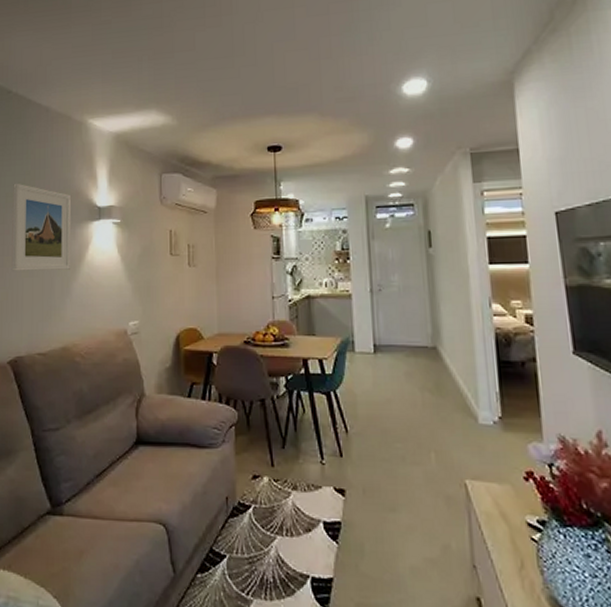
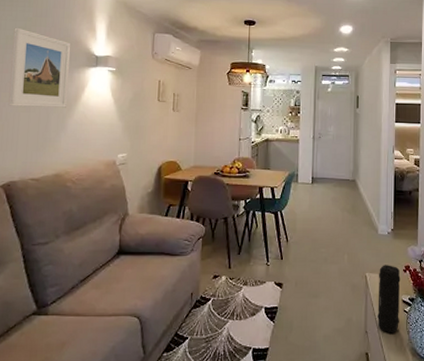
speaker: none [484,469,526,572] -> present [377,265,401,334]

